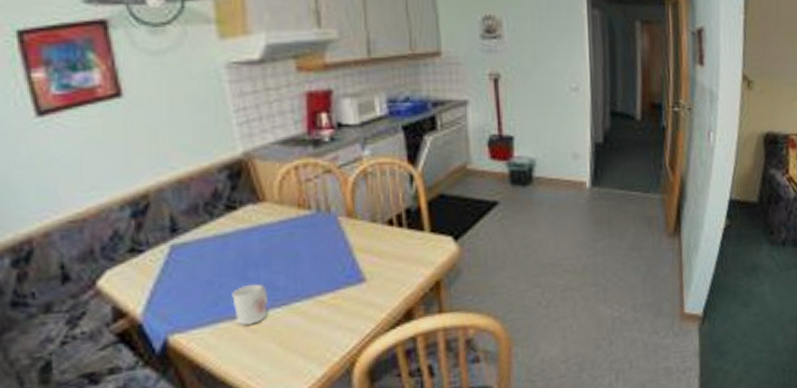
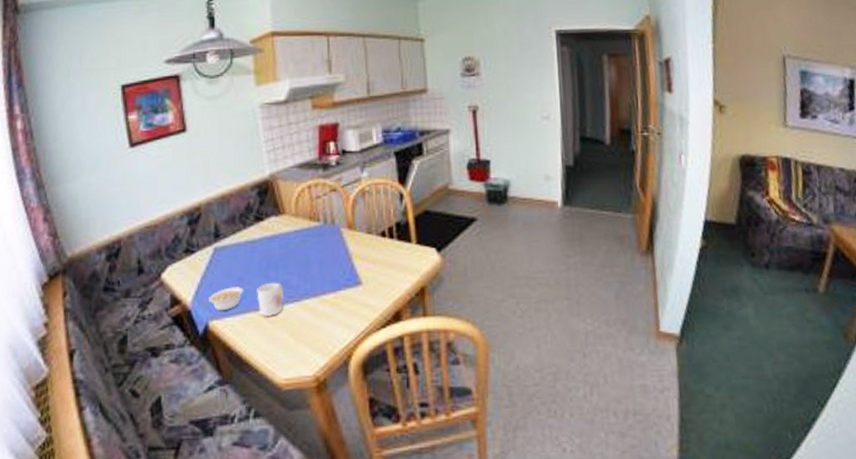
legume: none [167,288,222,323] -> present [209,284,249,311]

